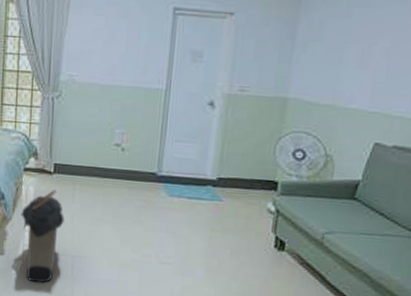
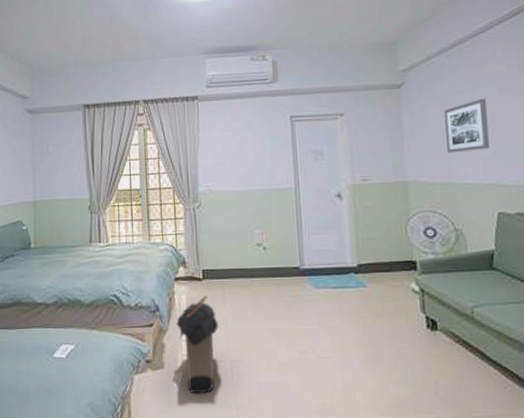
wall art: none [337,16,394,75] -> present [444,98,490,154]

